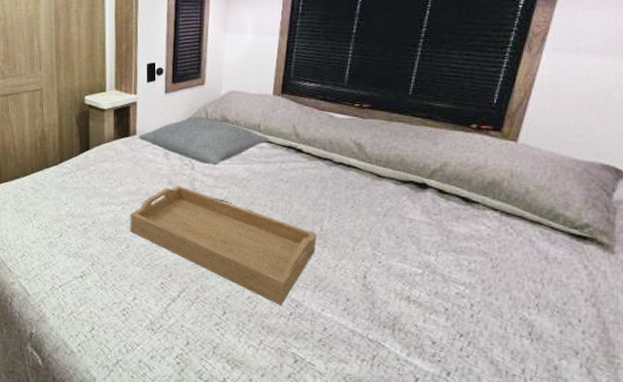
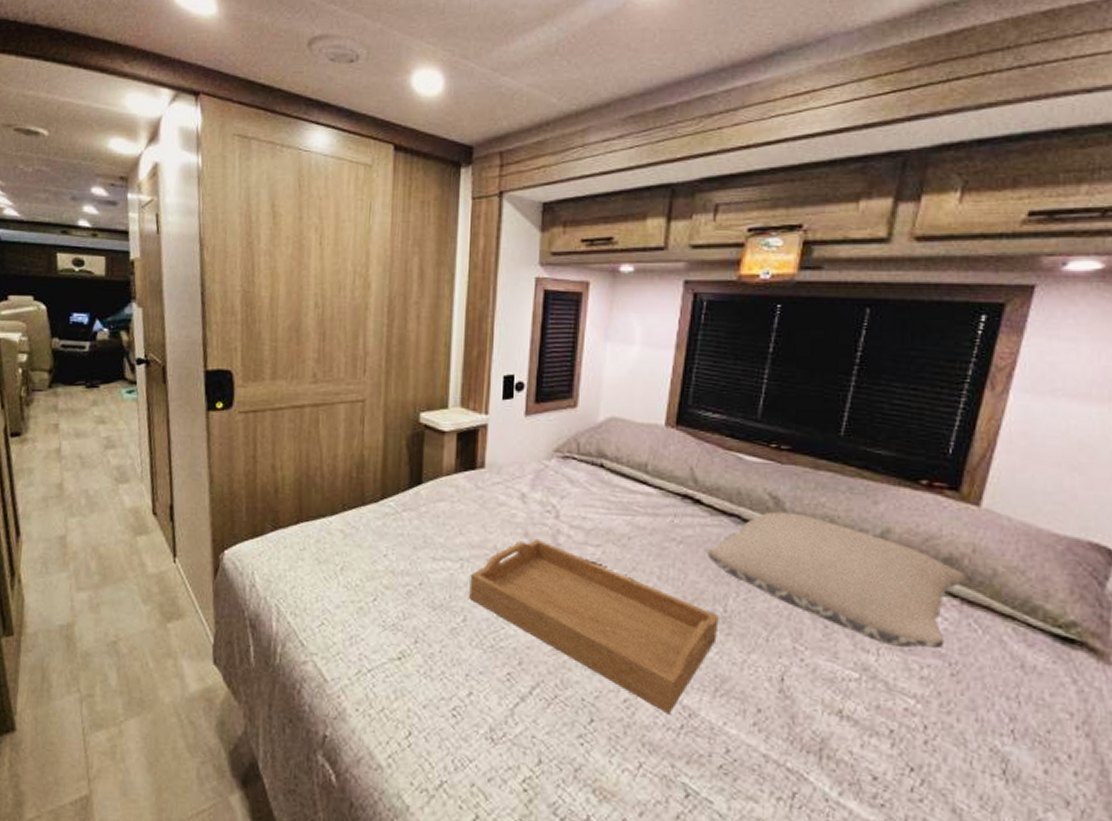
pillow: present [138,116,270,166] -> none [487,448,660,515]
pillow: none [308,155,504,250] -> present [708,511,965,650]

